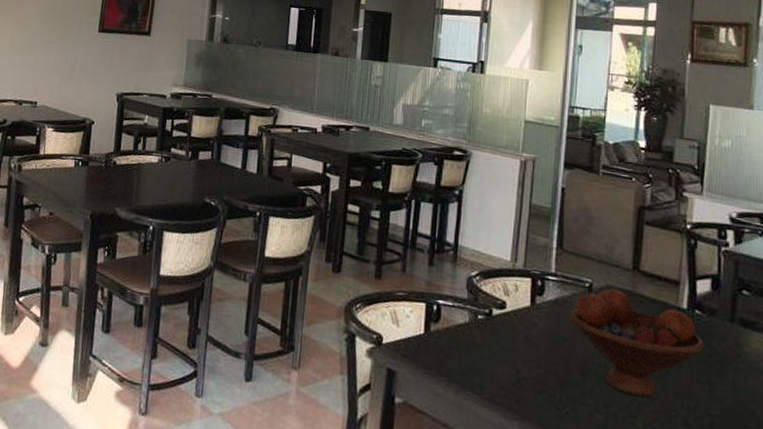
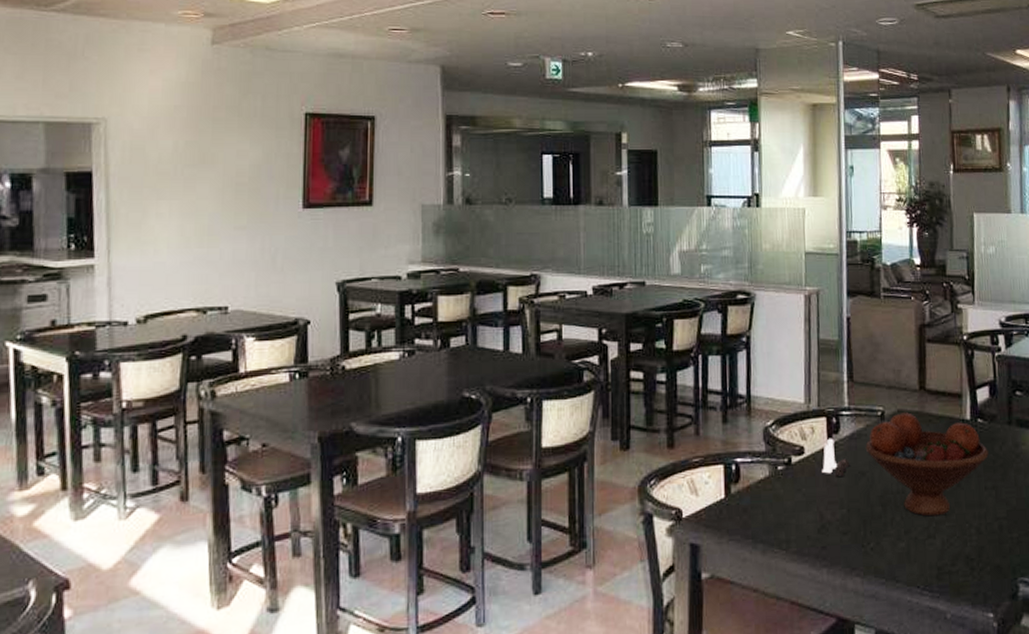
salt and pepper shaker set: none [522,298,552,339] -> present [822,438,850,478]

